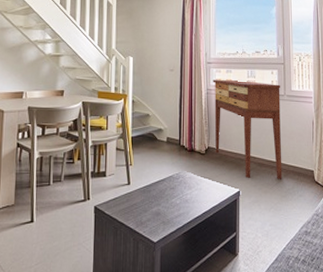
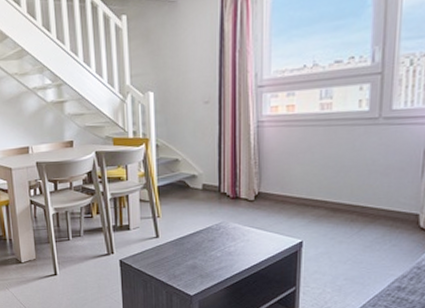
console table: present [212,80,282,180] -> none [265,103,373,227]

